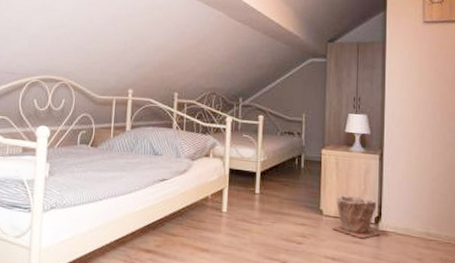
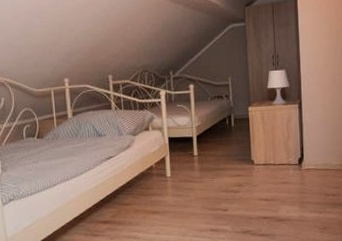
plant pot: present [332,195,380,239] -> none [263,143,303,179]

